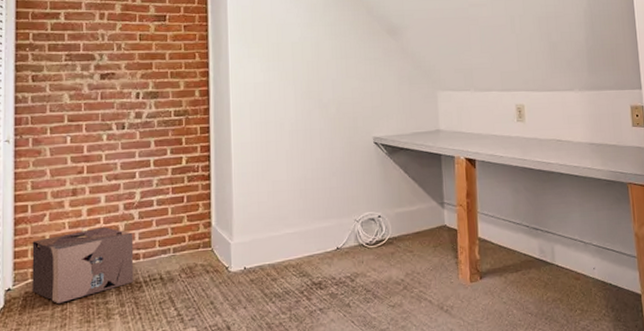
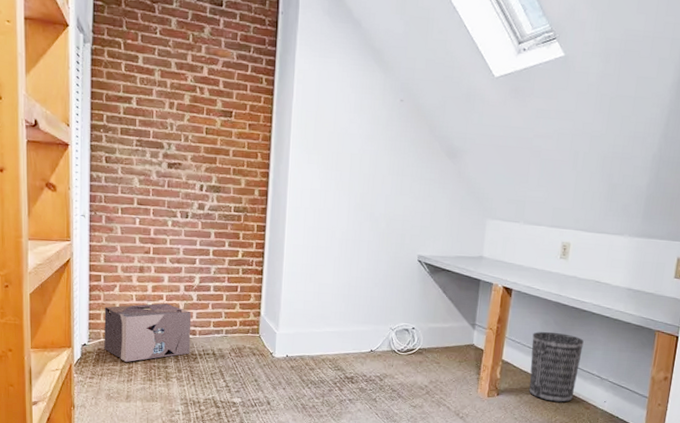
wastebasket: none [505,200,560,277] -> present [529,332,584,403]

